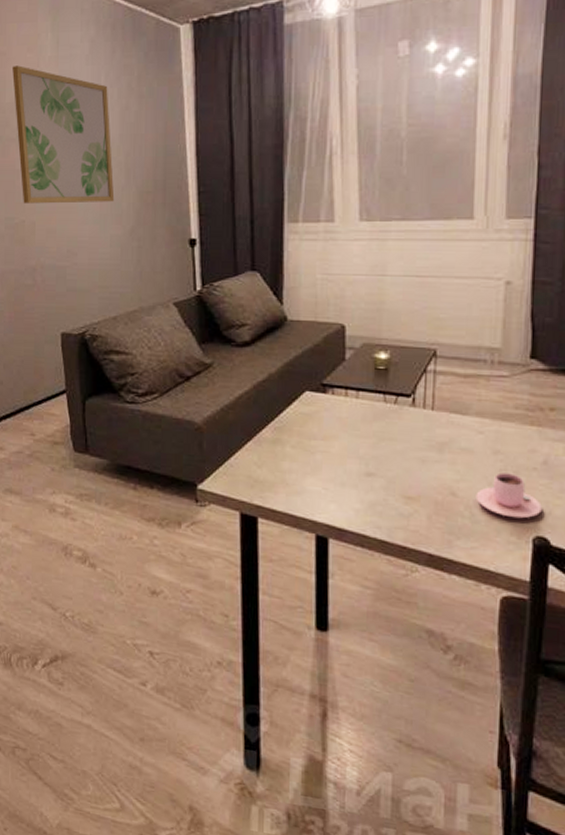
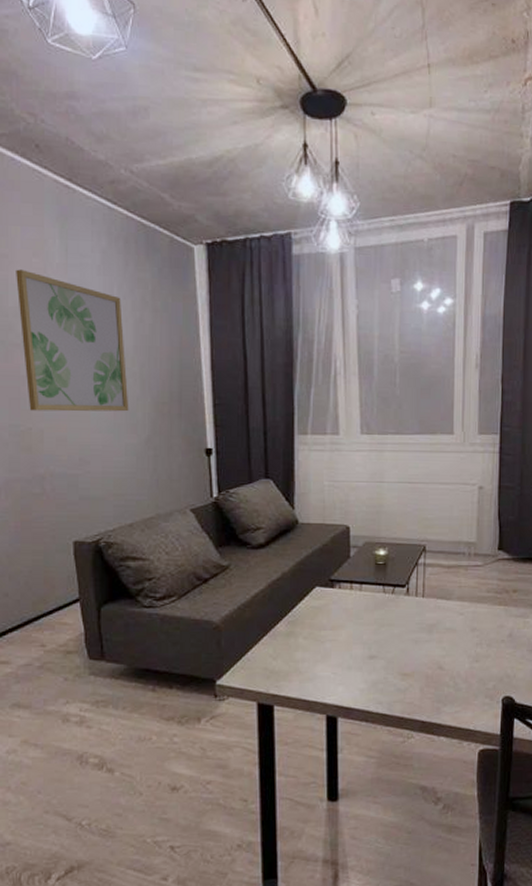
teacup: present [475,473,542,519] -> none [458,646,508,683]

